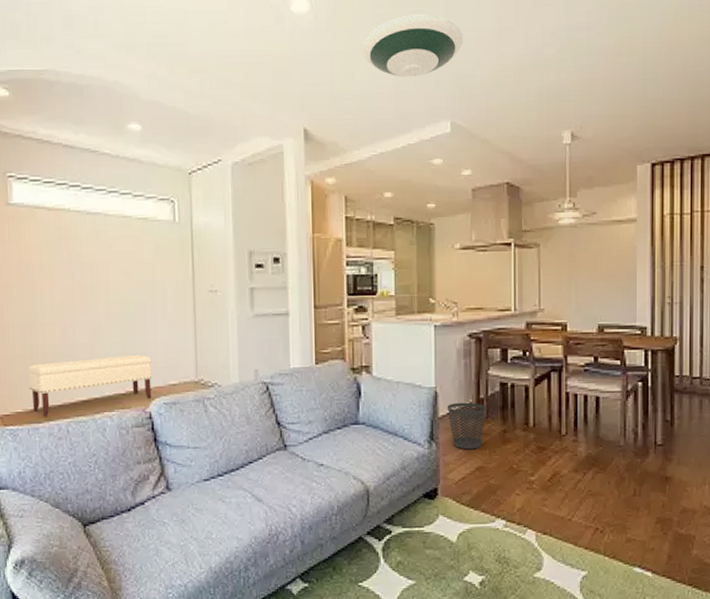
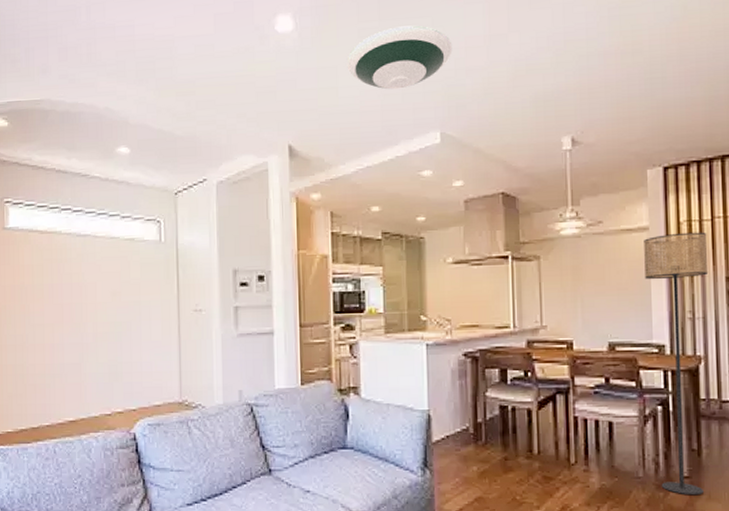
bench: present [28,354,152,416] -> none [18,374,137,436]
wastebasket: present [447,402,487,450] -> none [441,426,486,478]
floor lamp: none [632,224,687,461] -> present [644,232,709,496]

